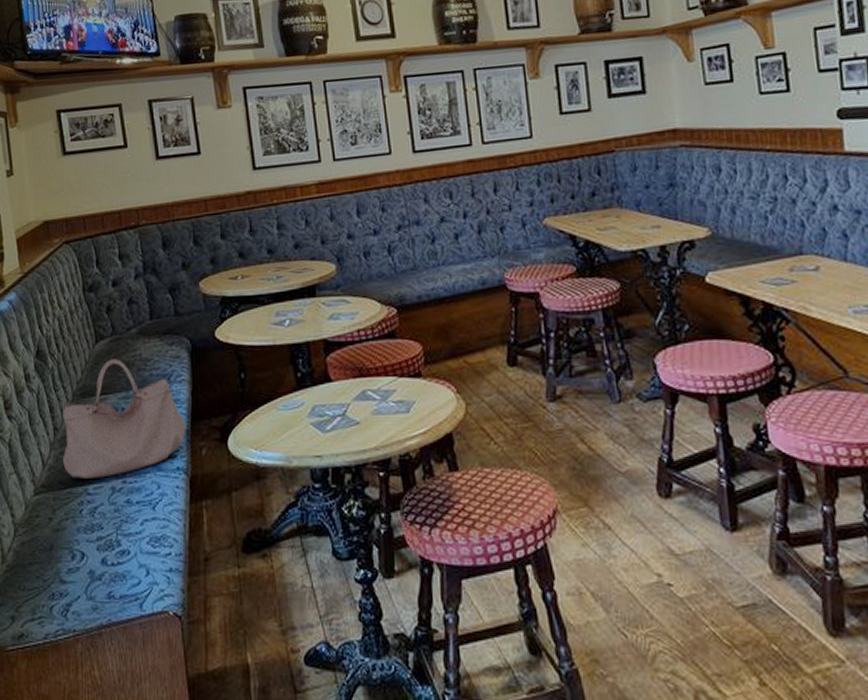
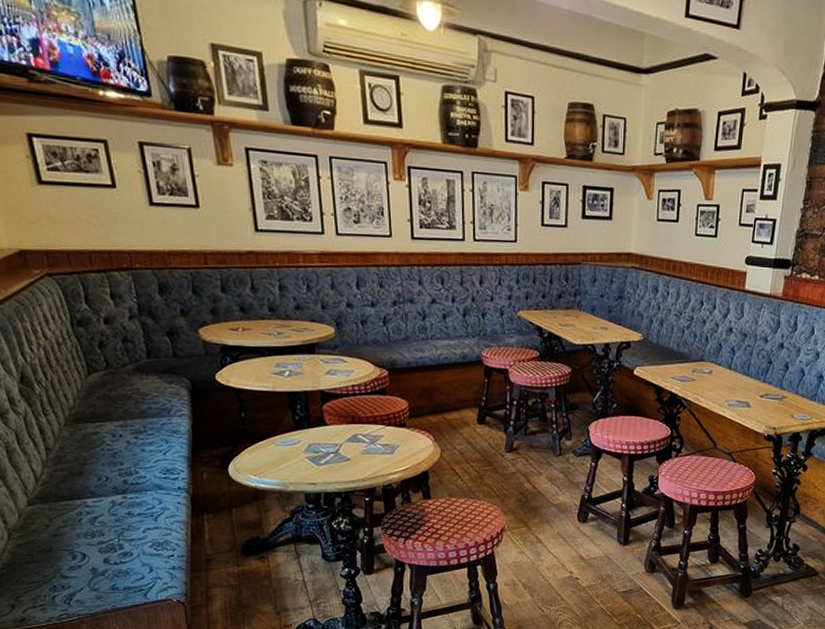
handbag: present [63,359,187,479] -> none [55,390,187,493]

